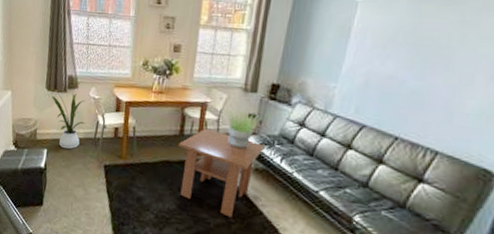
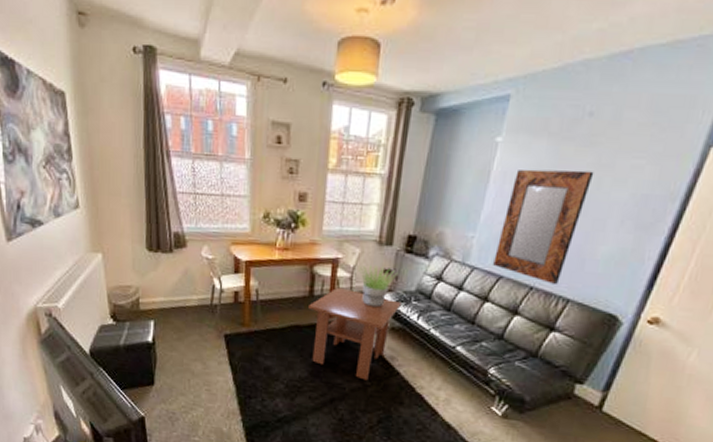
house plant: present [49,89,86,150] -> none [151,249,200,320]
home mirror: none [356,26,458,136] -> present [493,169,594,284]

